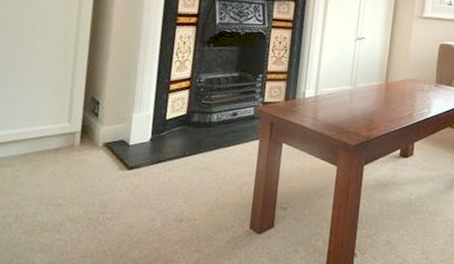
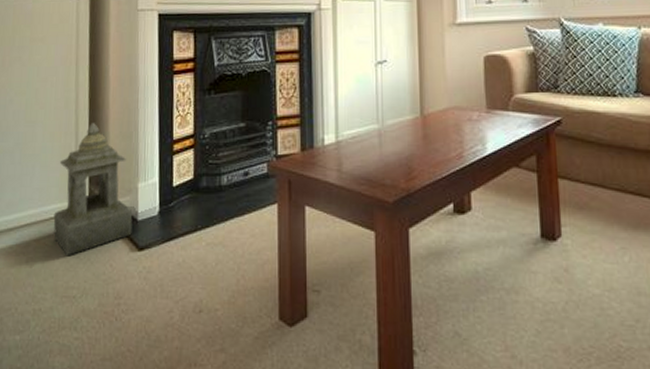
lantern: none [42,58,125,171] -> present [53,123,133,257]

